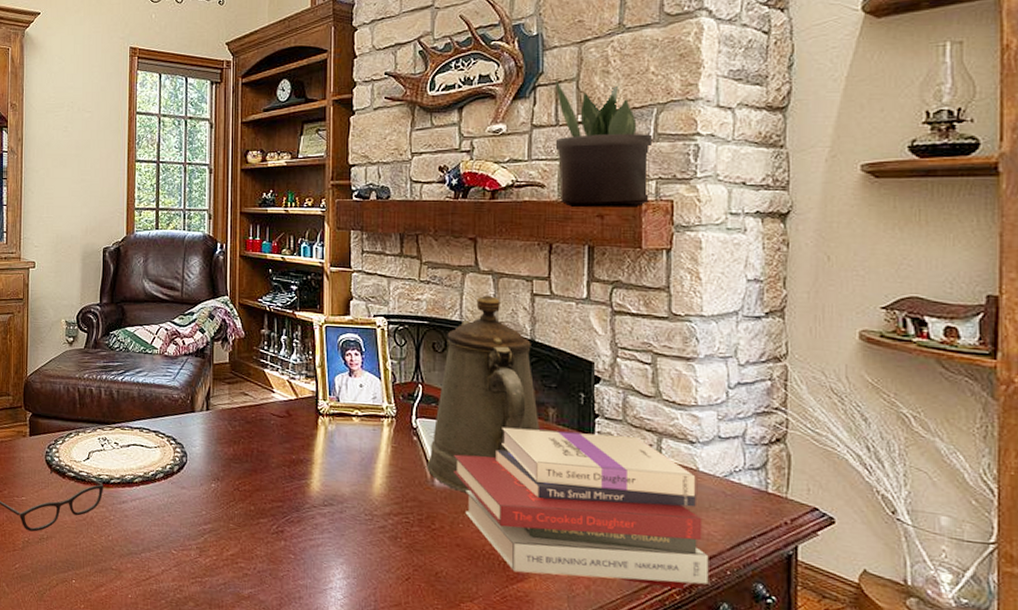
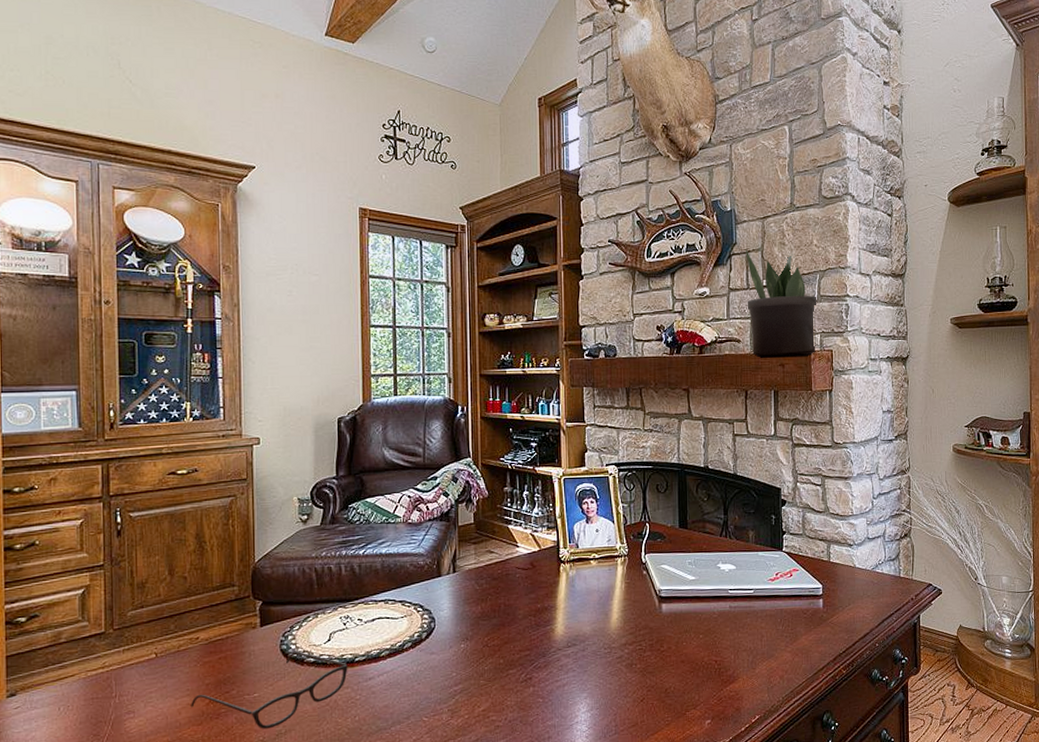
coffee pot: present [427,295,540,493] -> none [655,438,743,614]
books: present [453,427,709,590] -> none [676,547,865,676]

